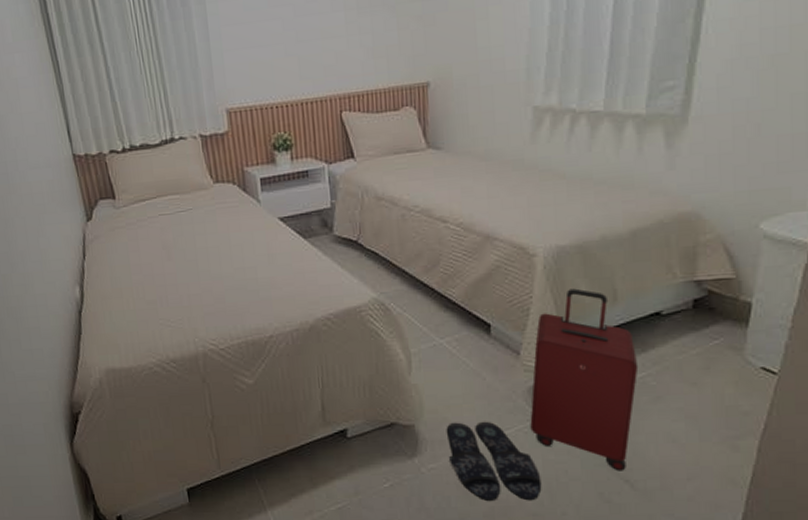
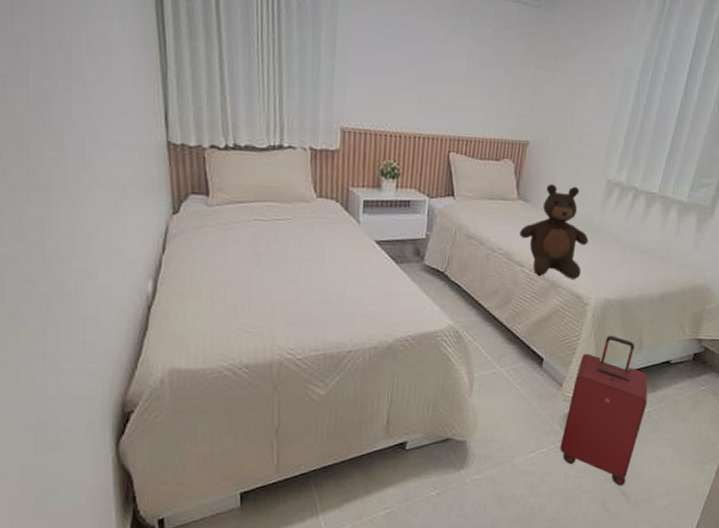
teddy bear: none [436,121,523,230] -> present [519,184,589,279]
slippers: present [446,421,542,501] -> none [491,440,561,509]

